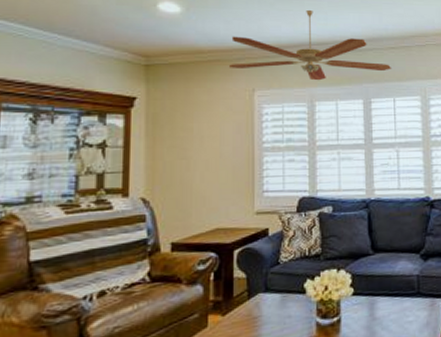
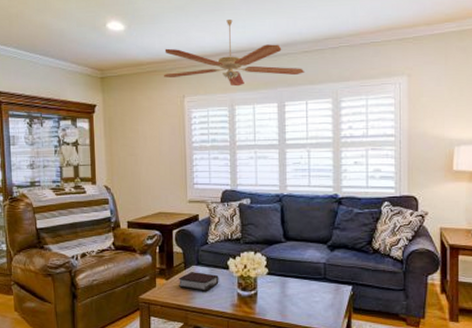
bible: none [238,300,293,326] -> present [178,272,219,291]

